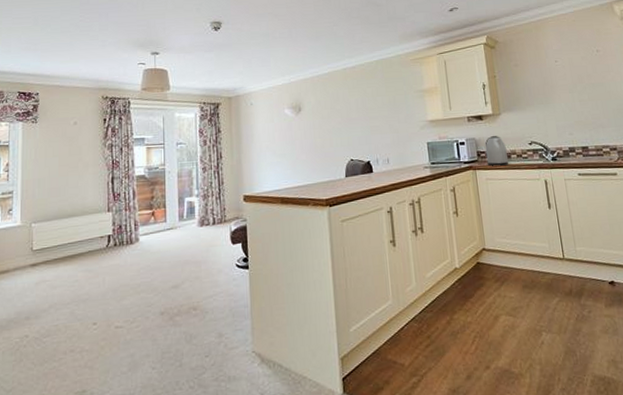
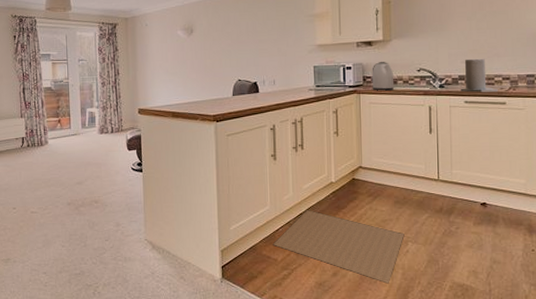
doormat: none [399,302,537,384] -> present [273,210,405,284]
paper towel: none [572,129,609,165] -> present [460,58,499,93]

